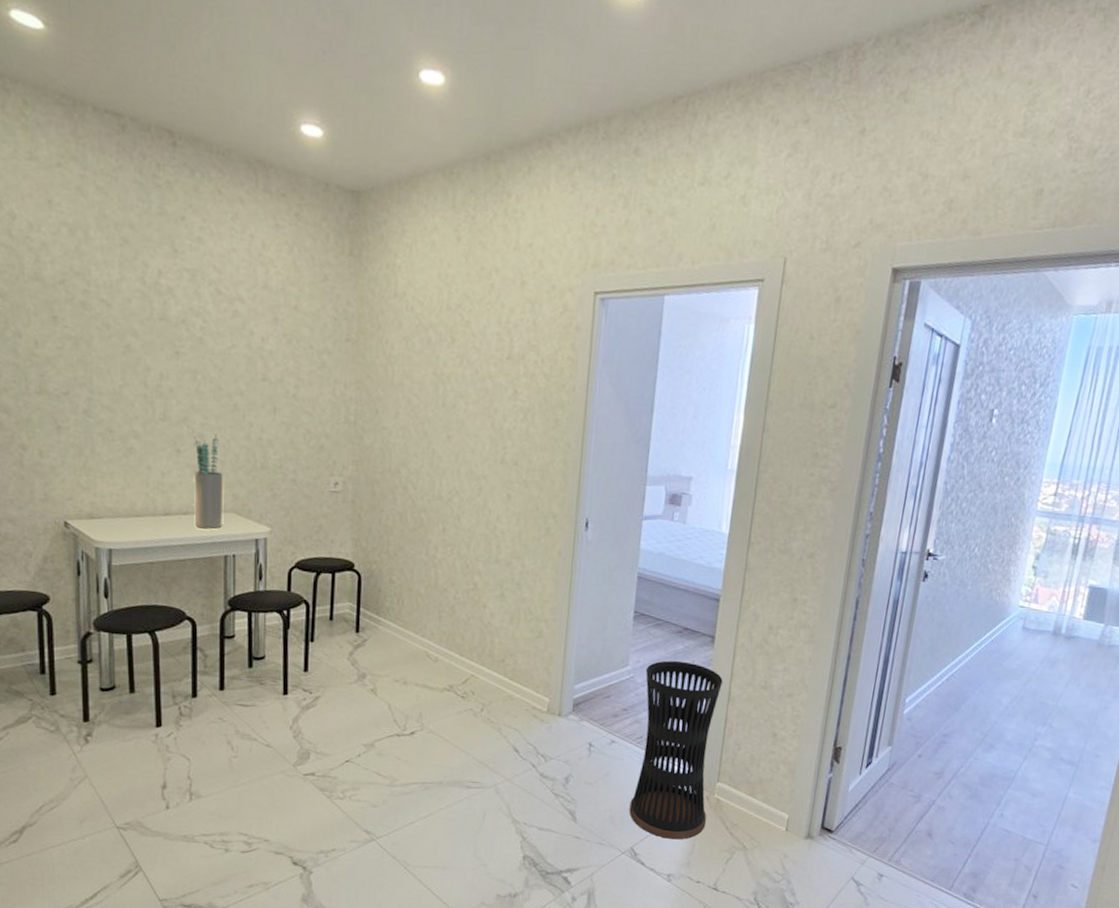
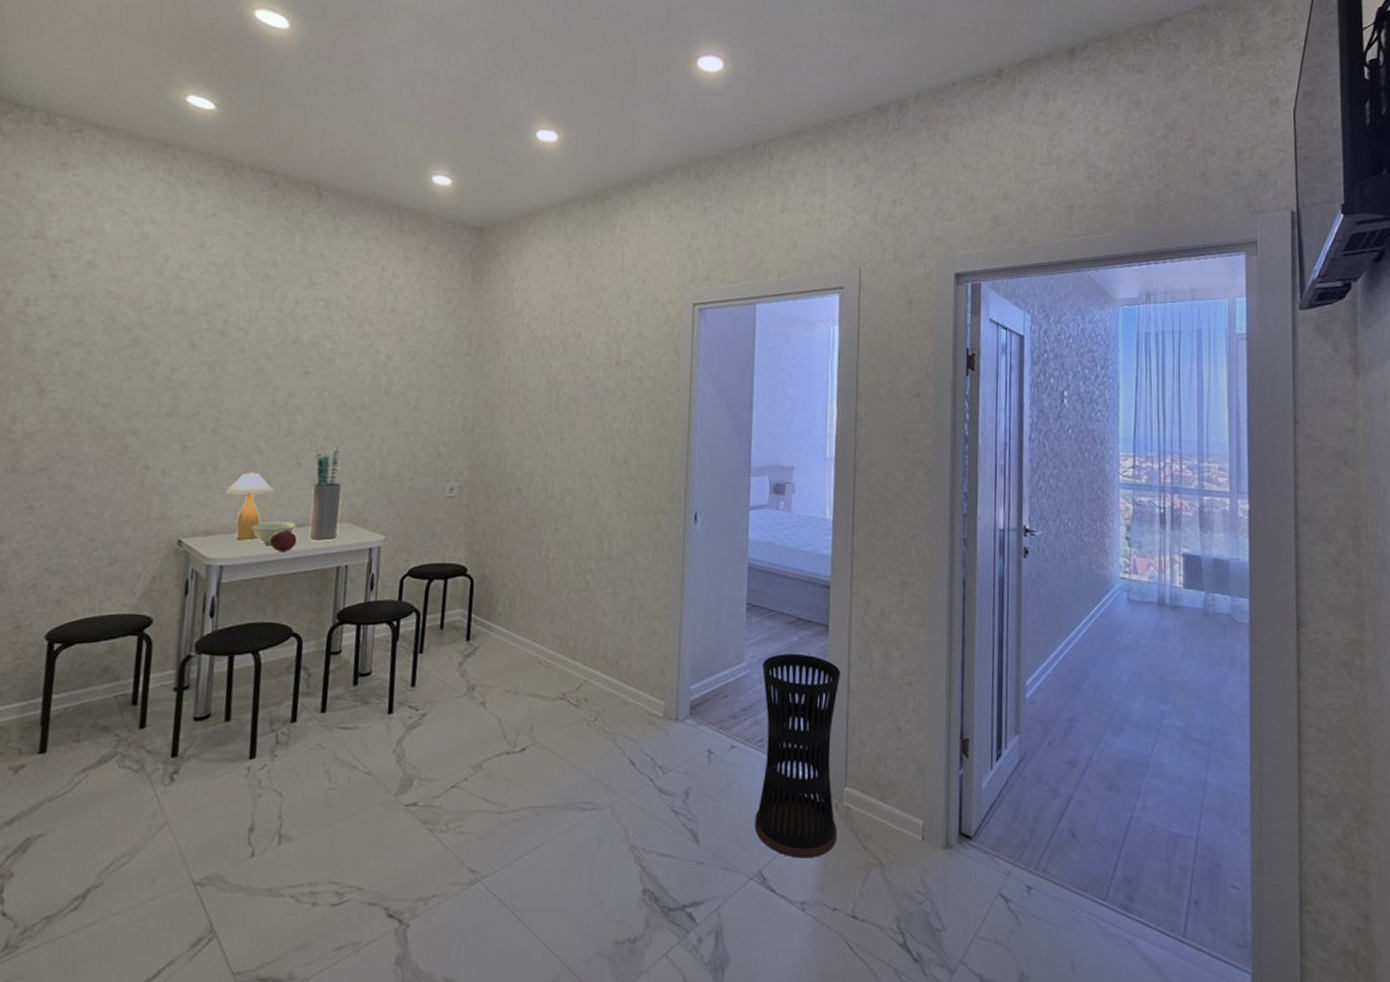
table lamp: none [107,453,153,526] -> present [226,469,273,541]
bowl: none [136,508,180,532] -> present [252,521,296,546]
fruit: none [156,516,183,538] -> present [270,529,297,551]

